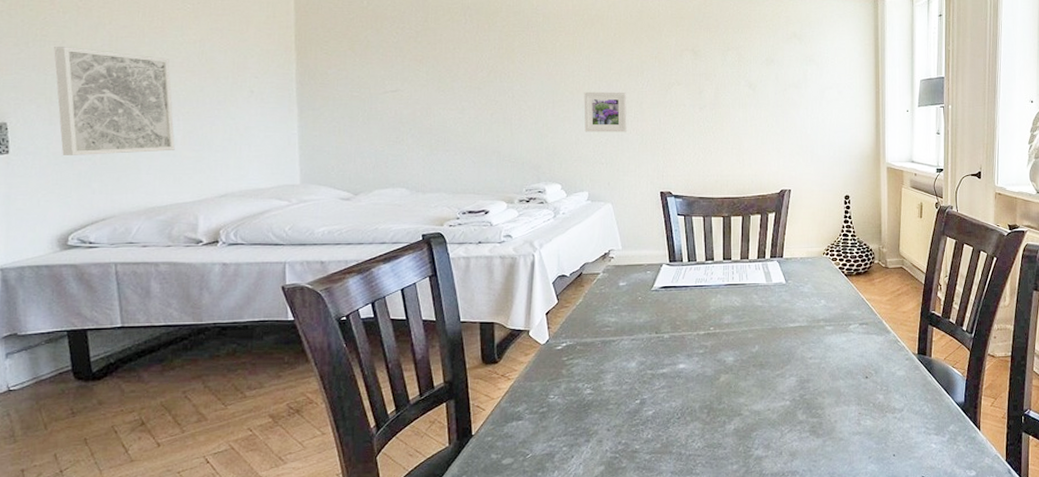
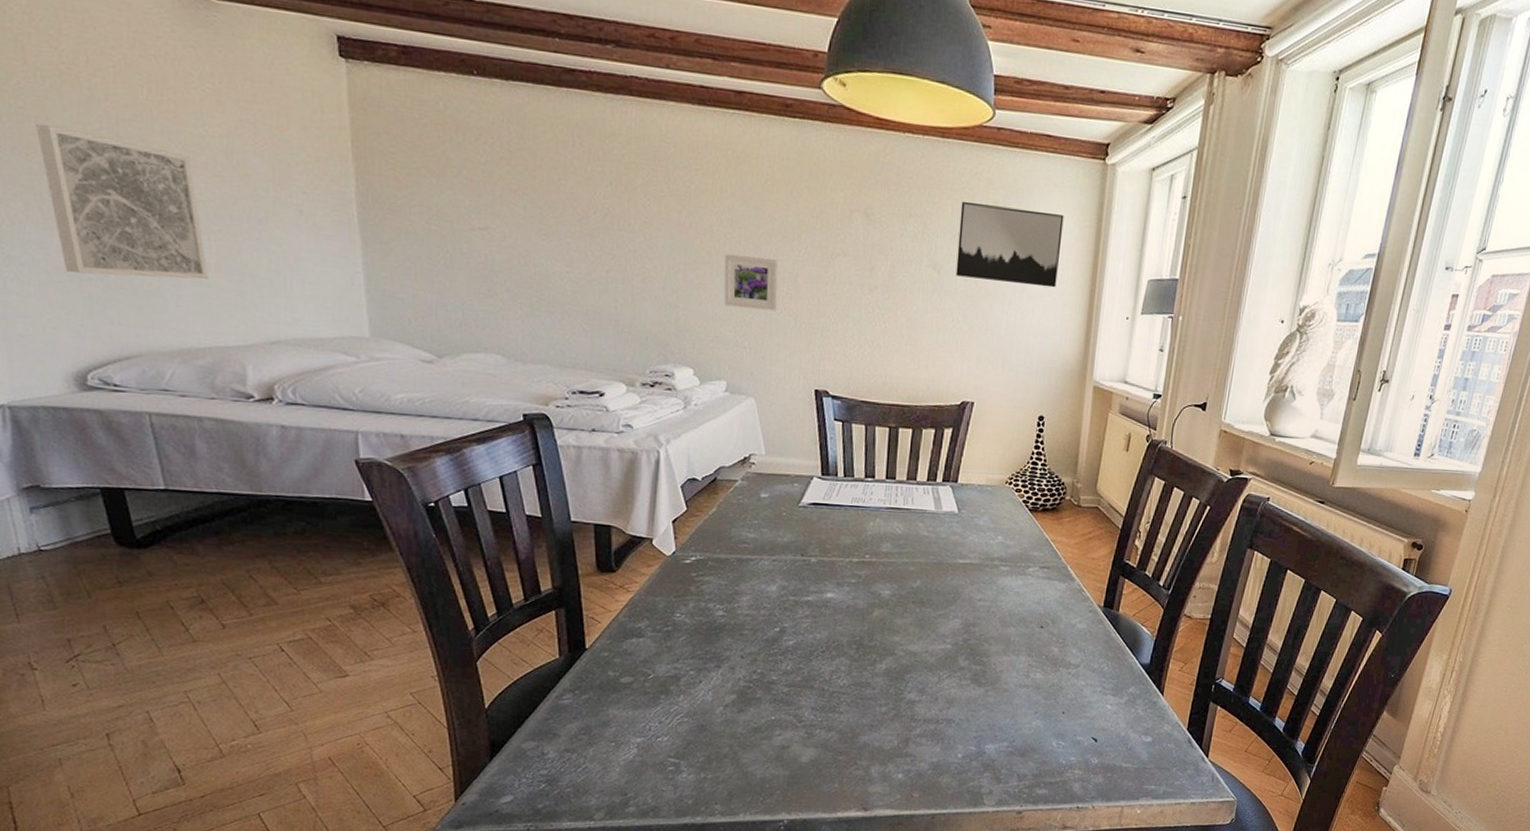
wall art: none [767,34,849,93] -> present [955,201,1064,288]

